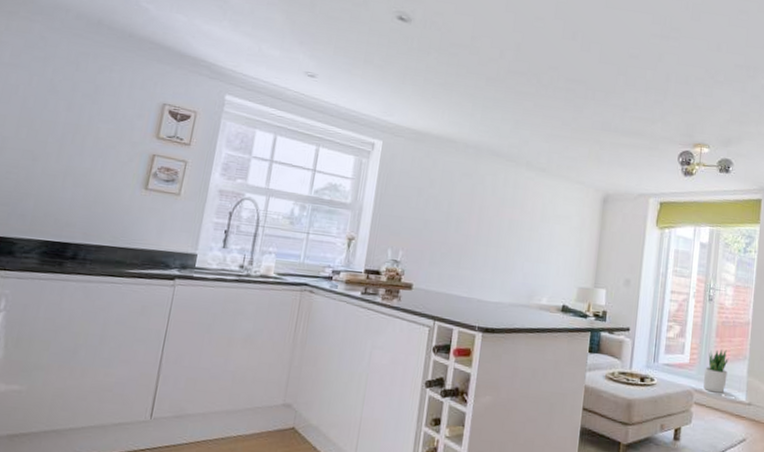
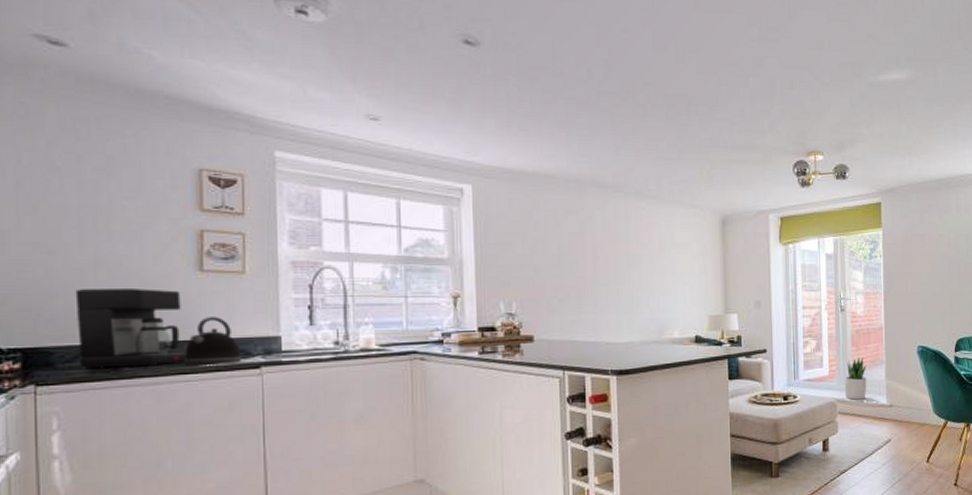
coffee maker: none [34,192,125,267] -> present [75,289,187,368]
kettle: none [115,229,162,273] -> present [184,317,242,365]

